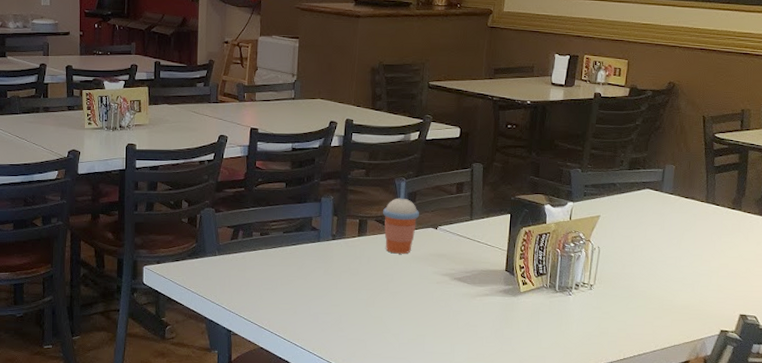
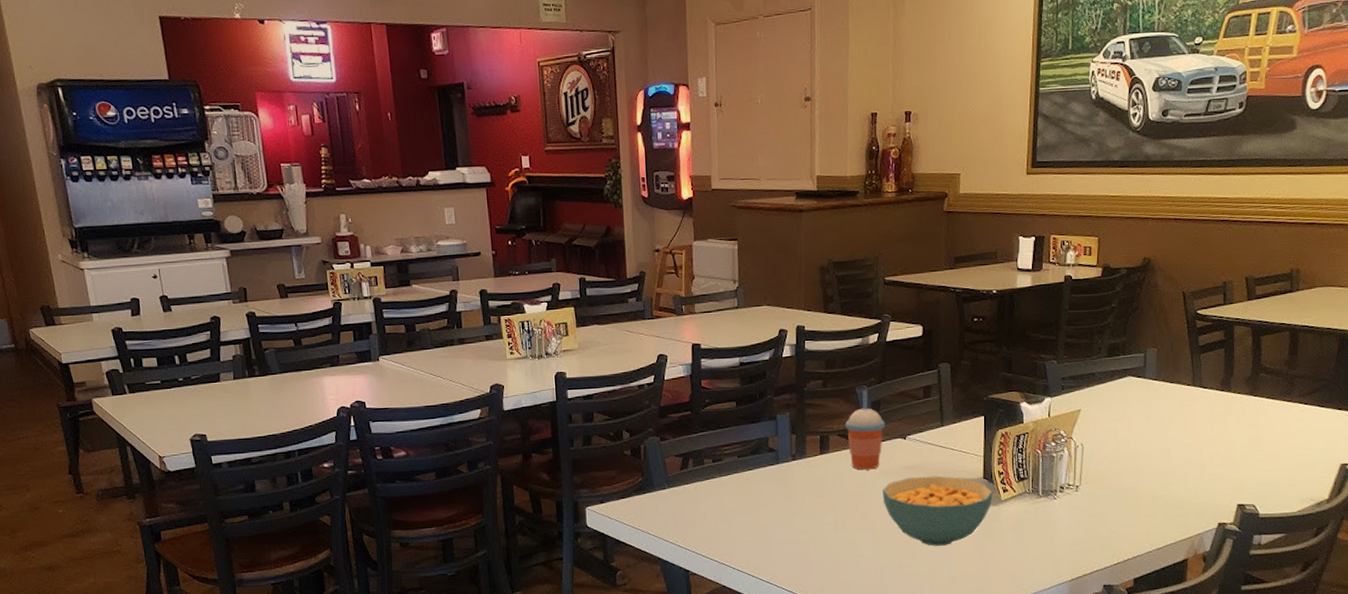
cereal bowl: none [411,264,513,329] -> present [882,475,993,546]

